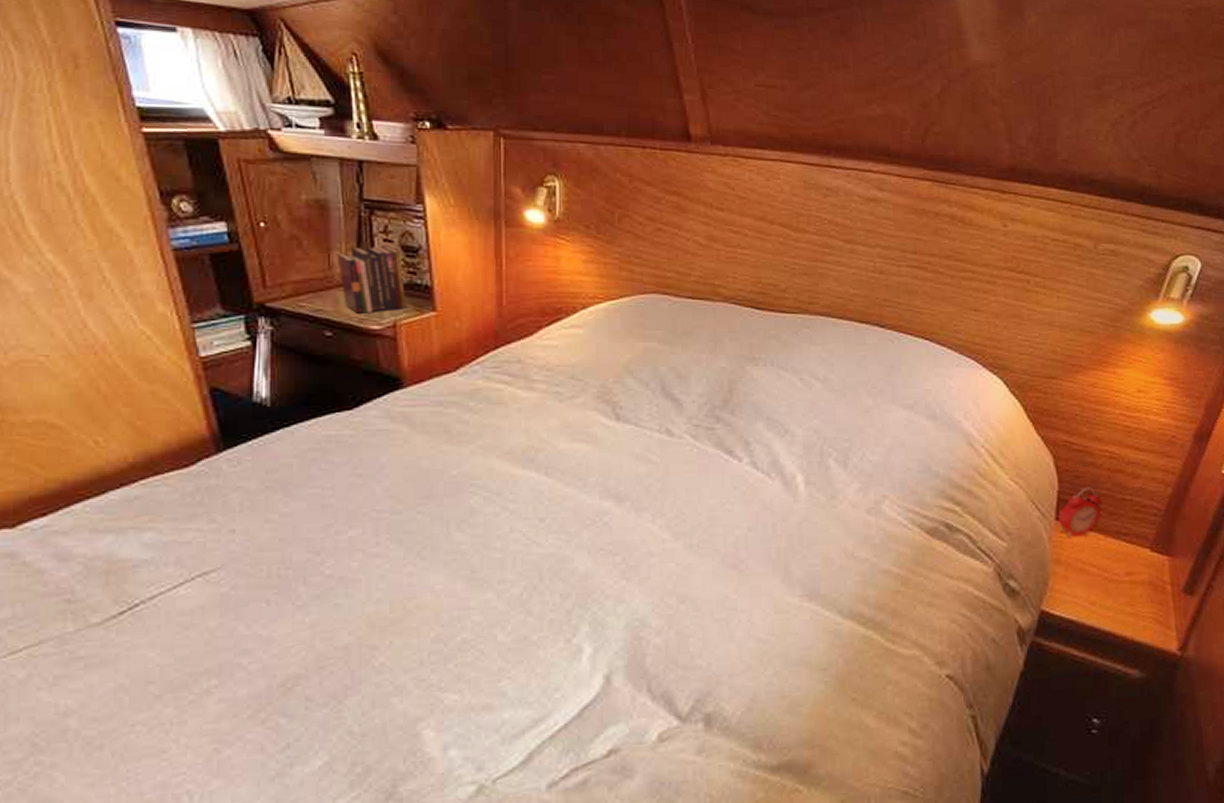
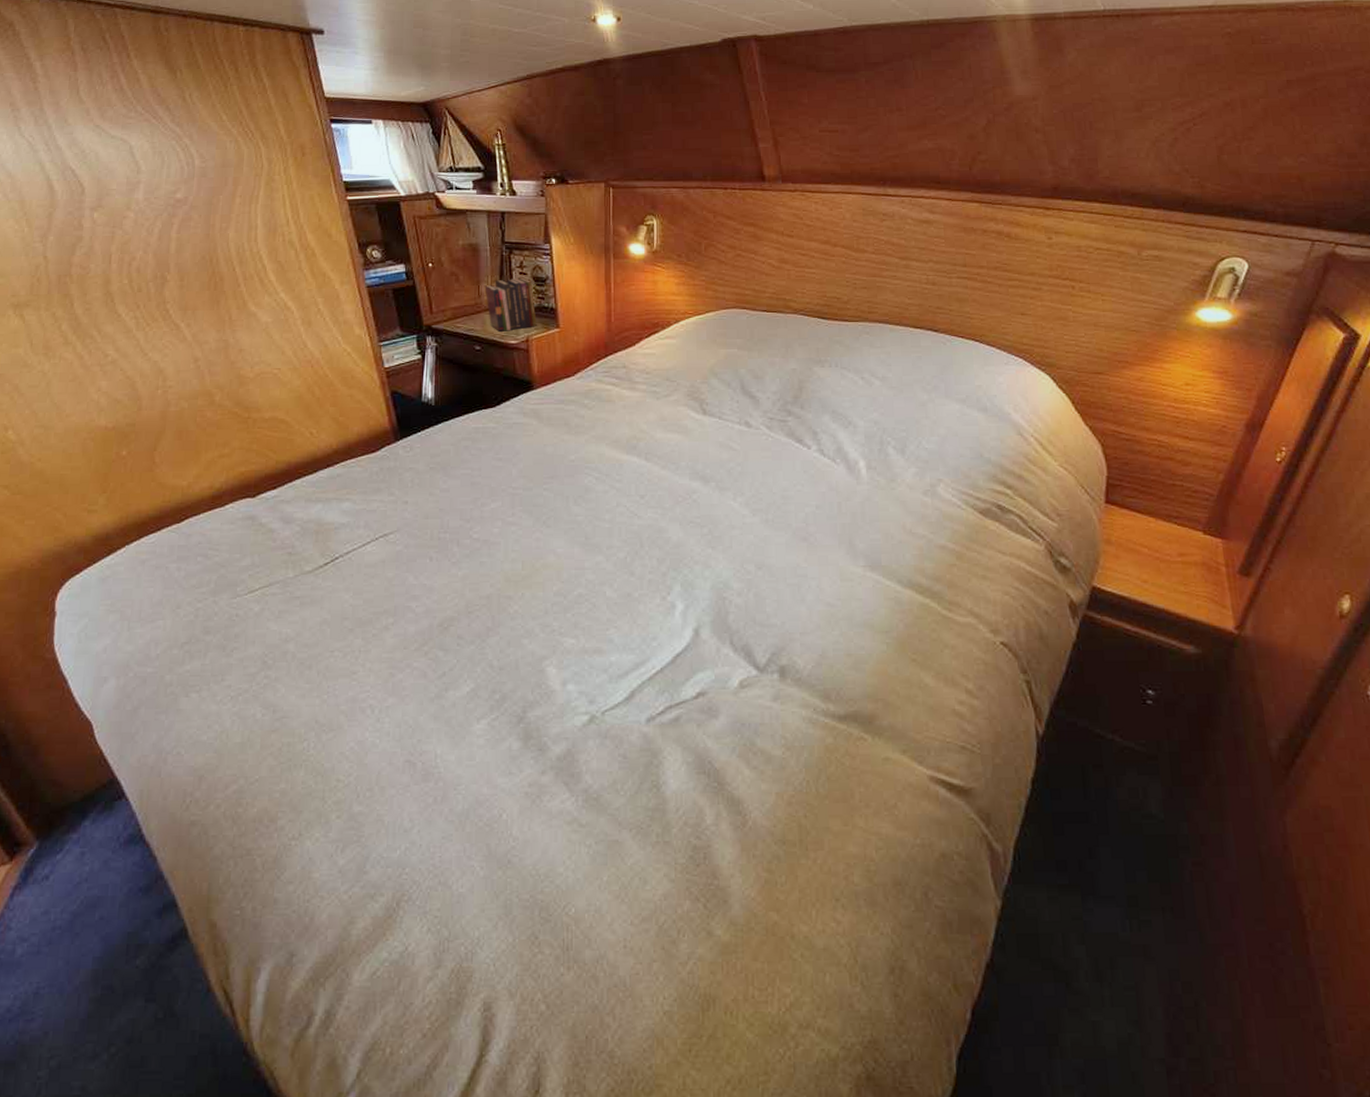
alarm clock: present [1058,486,1101,537] -> none [1107,473,1151,519]

